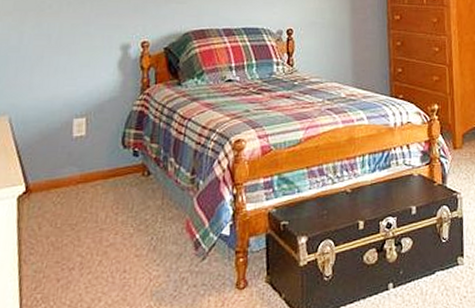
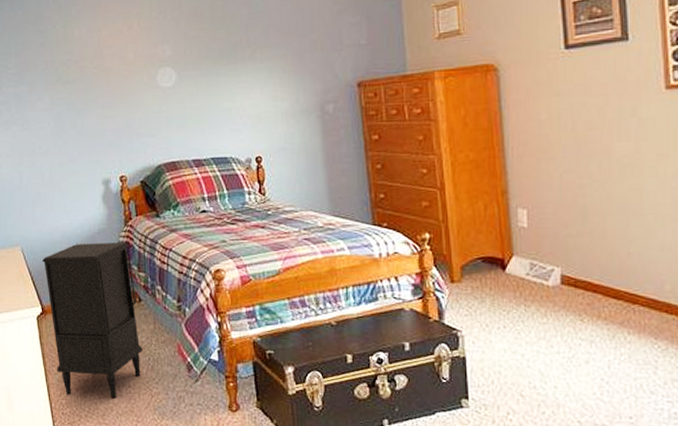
nightstand: none [34,112,147,288] -> present [42,242,144,399]

